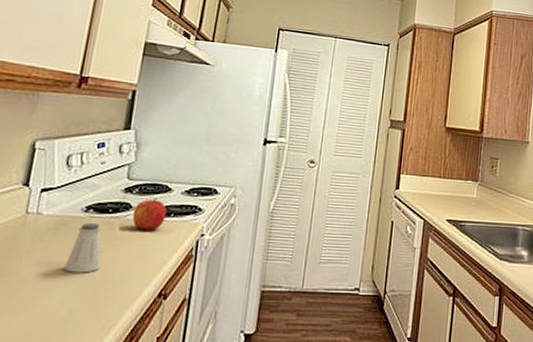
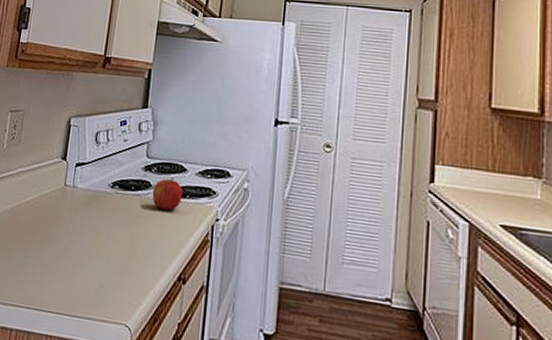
saltshaker: present [63,222,102,273] -> none [95,198,127,248]

